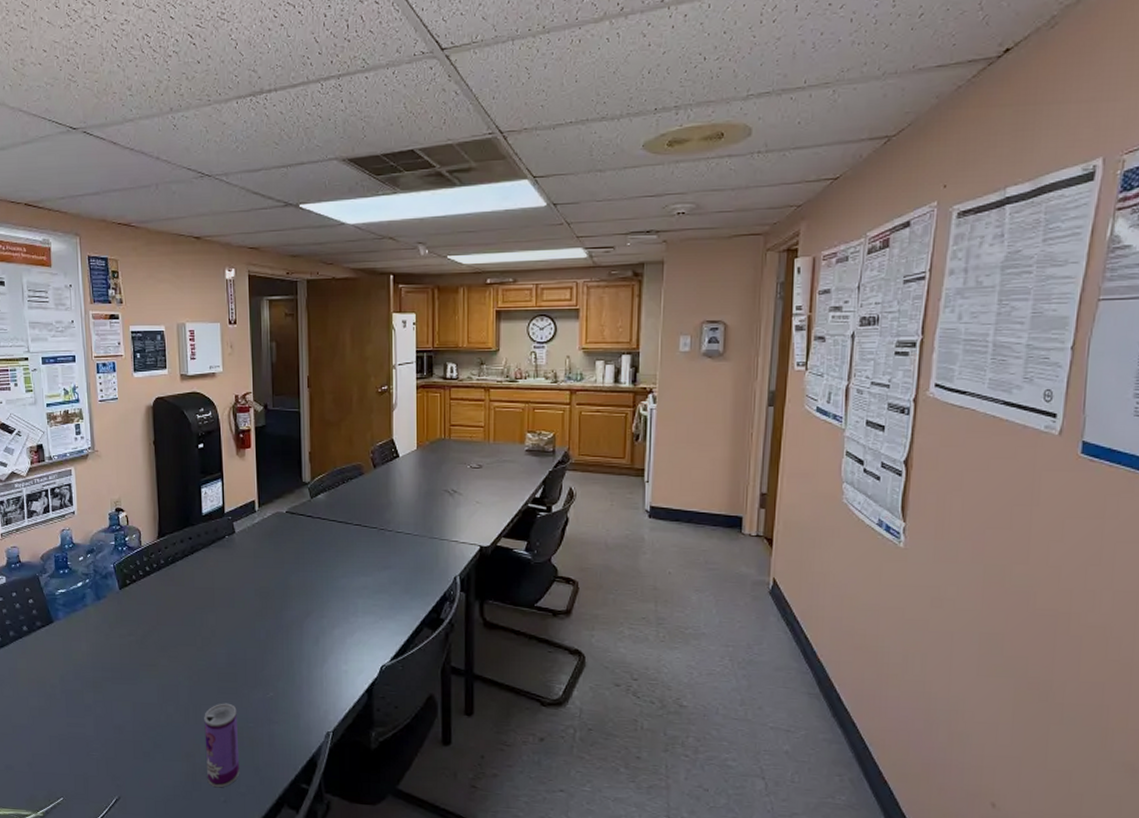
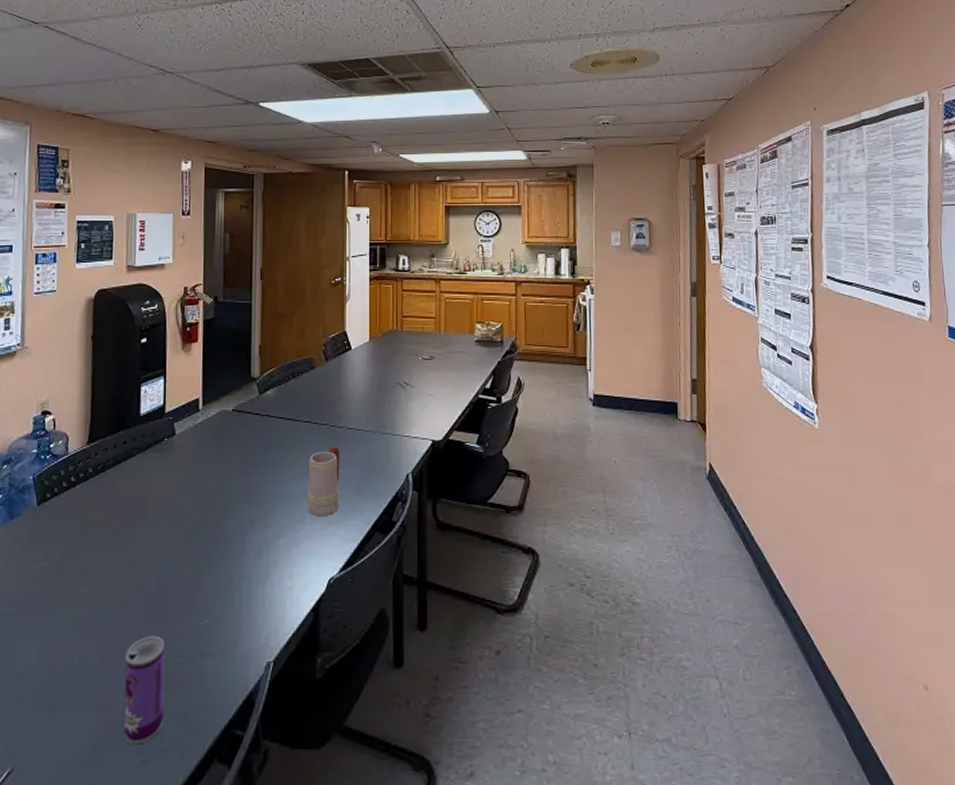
mug: none [358,548,390,611] -> present [306,446,340,517]

